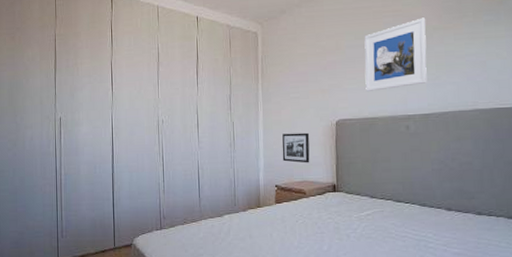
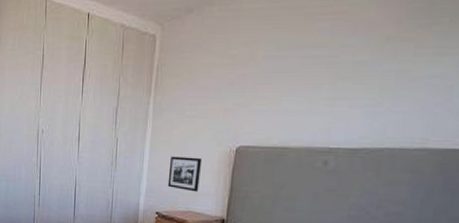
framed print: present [364,17,427,91] -> none [279,23,377,115]

